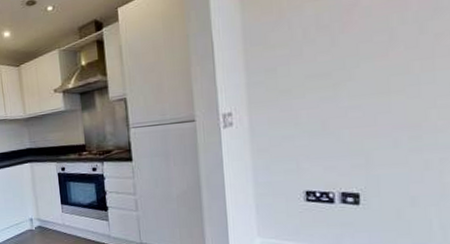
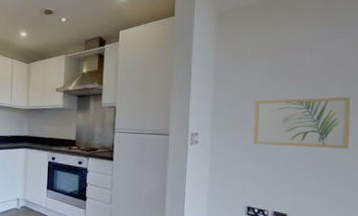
wall art: none [300,34,435,115] -> present [253,96,351,149]

